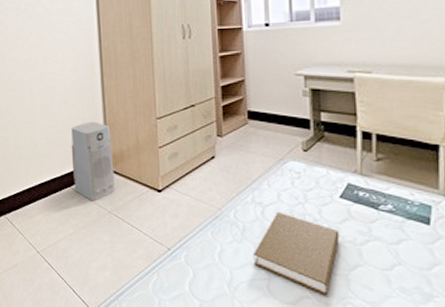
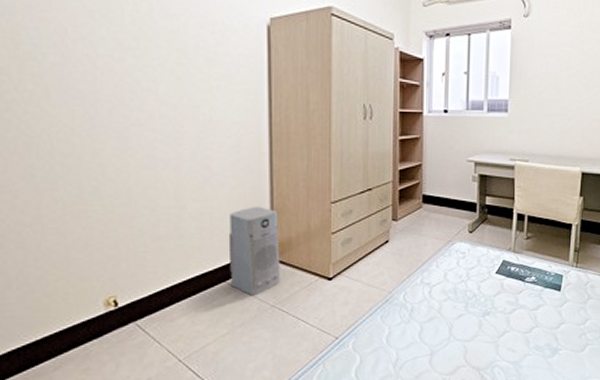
book: present [253,212,340,296] -> none [419,291,493,363]

